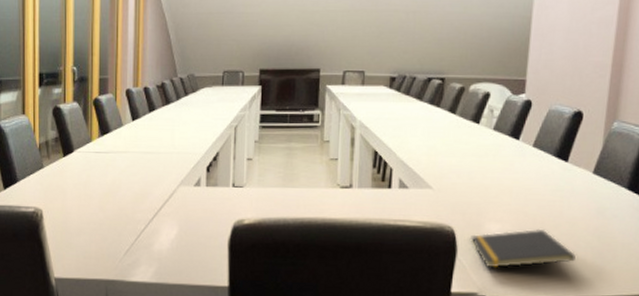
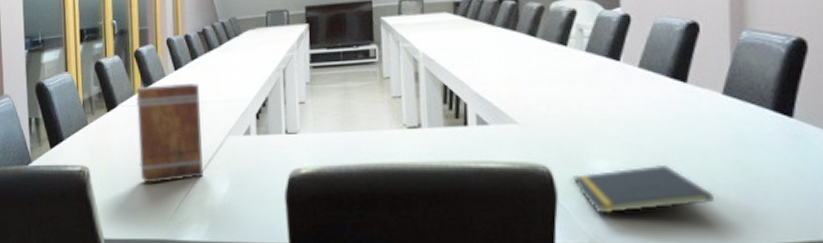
book: none [92,133,154,227] -> present [136,83,203,183]

